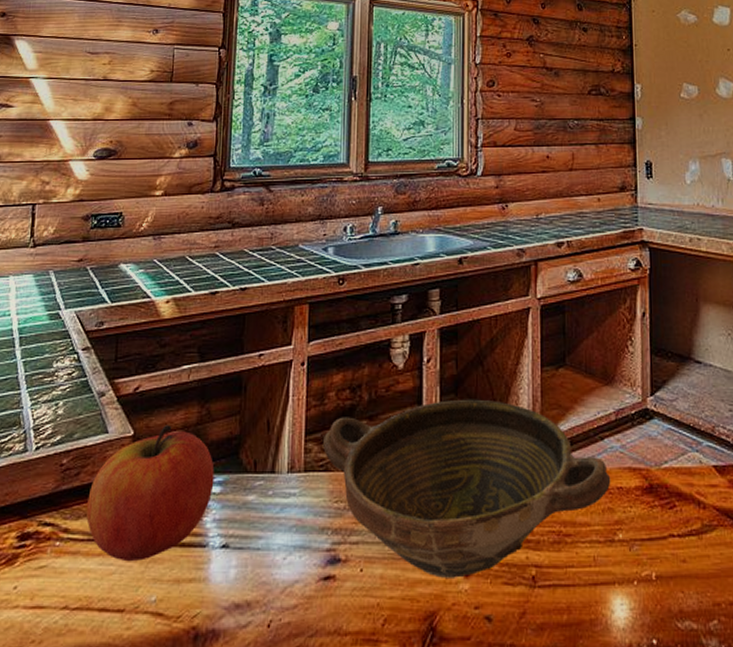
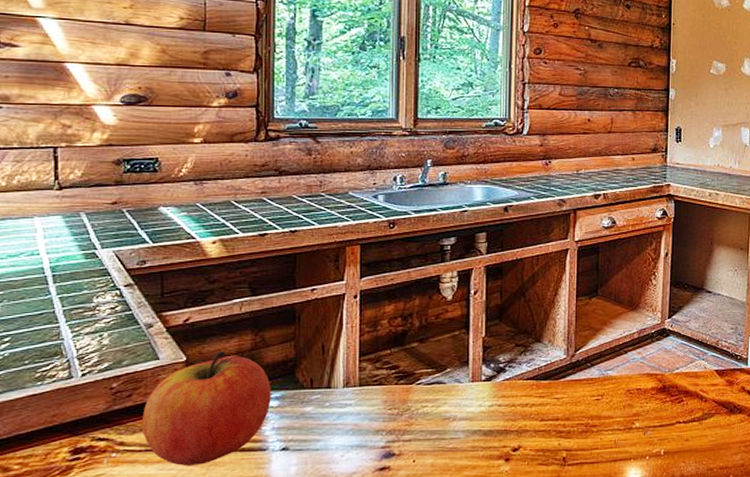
bowl: present [322,399,611,578] -> none [376,323,632,463]

